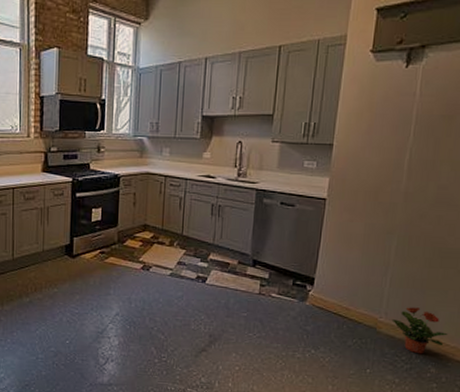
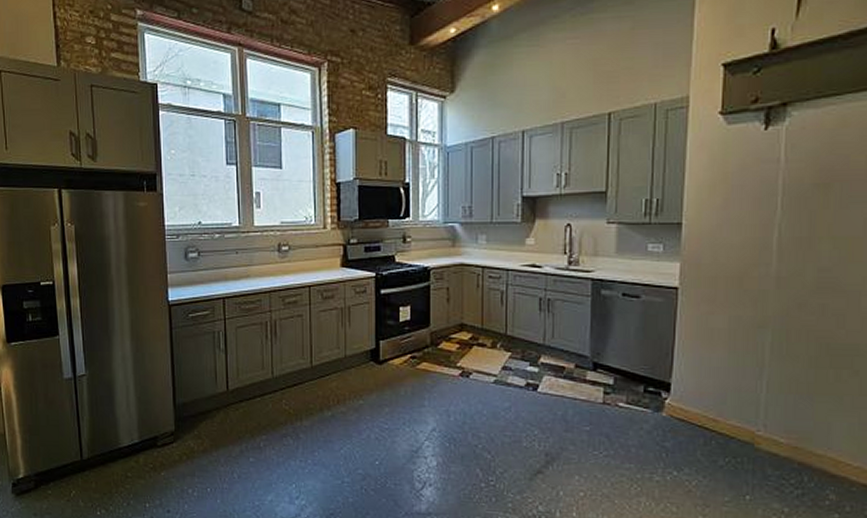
potted plant: present [392,307,448,354] -> none [773,417,848,477]

